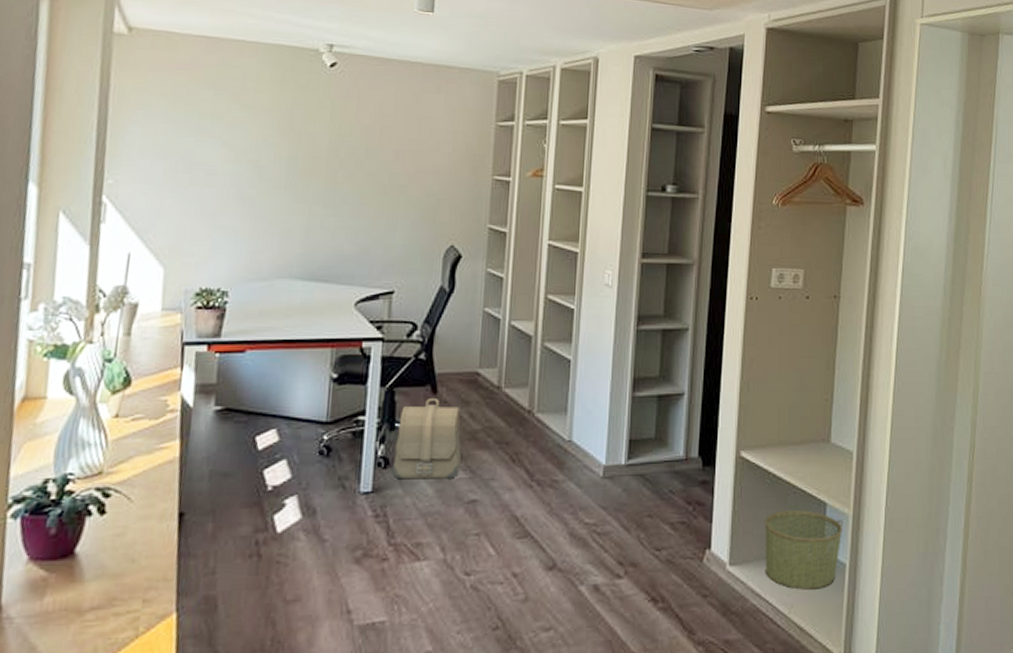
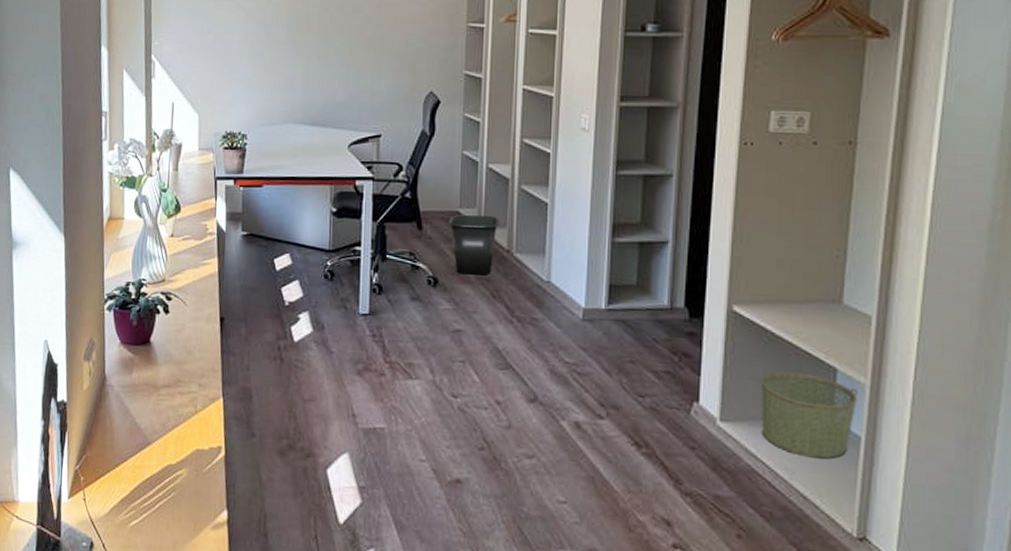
backpack: present [391,397,462,480] -> none [385,233,447,309]
waste bin: none [467,374,521,439] -> present [449,214,500,276]

